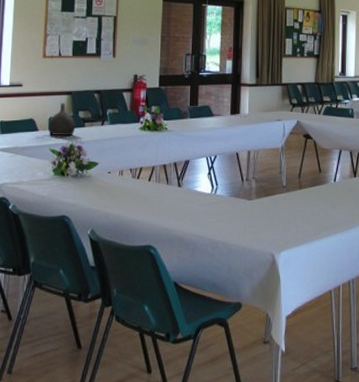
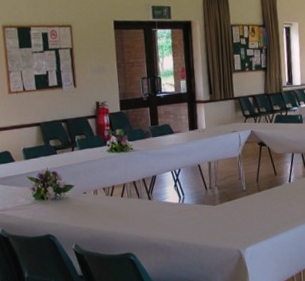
water jug: present [47,102,76,136] -> none [22,133,49,165]

